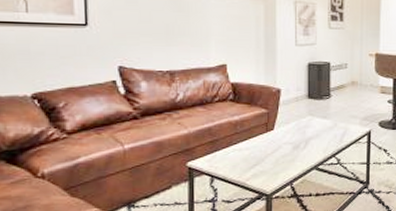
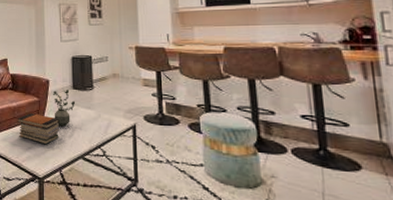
book stack: none [239,127,292,160] -> present [17,113,60,145]
potted plant: none [284,99,310,139] -> present [52,90,75,127]

